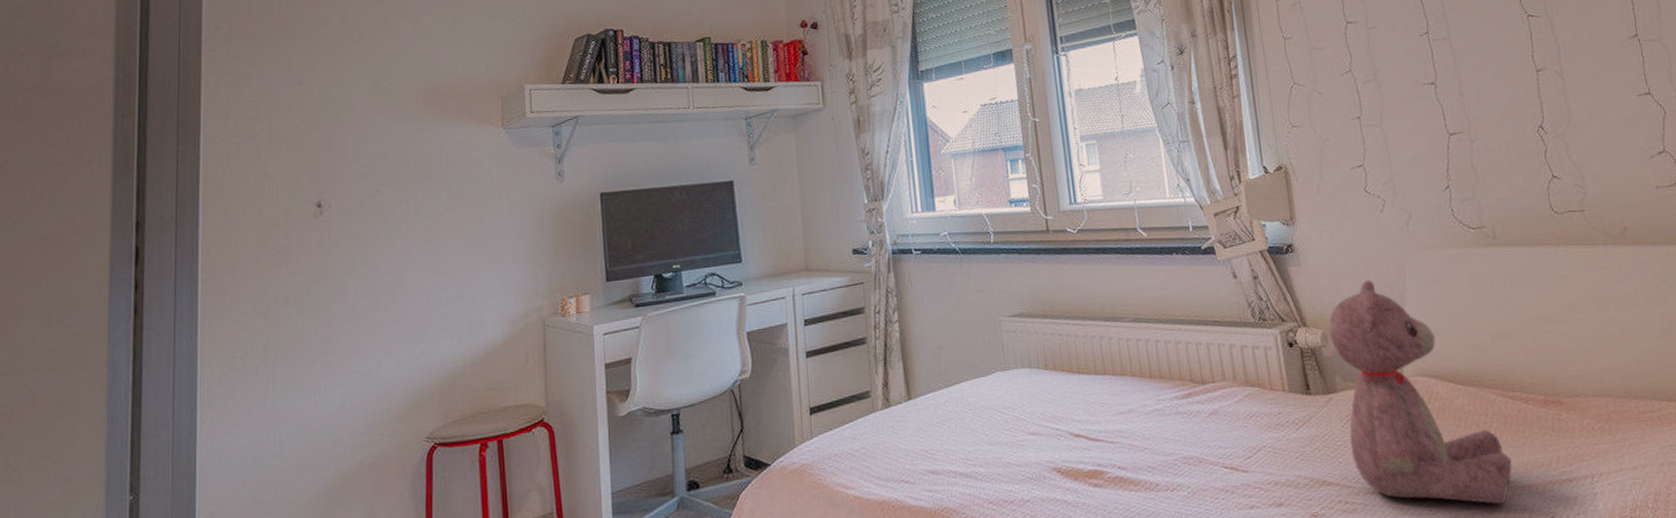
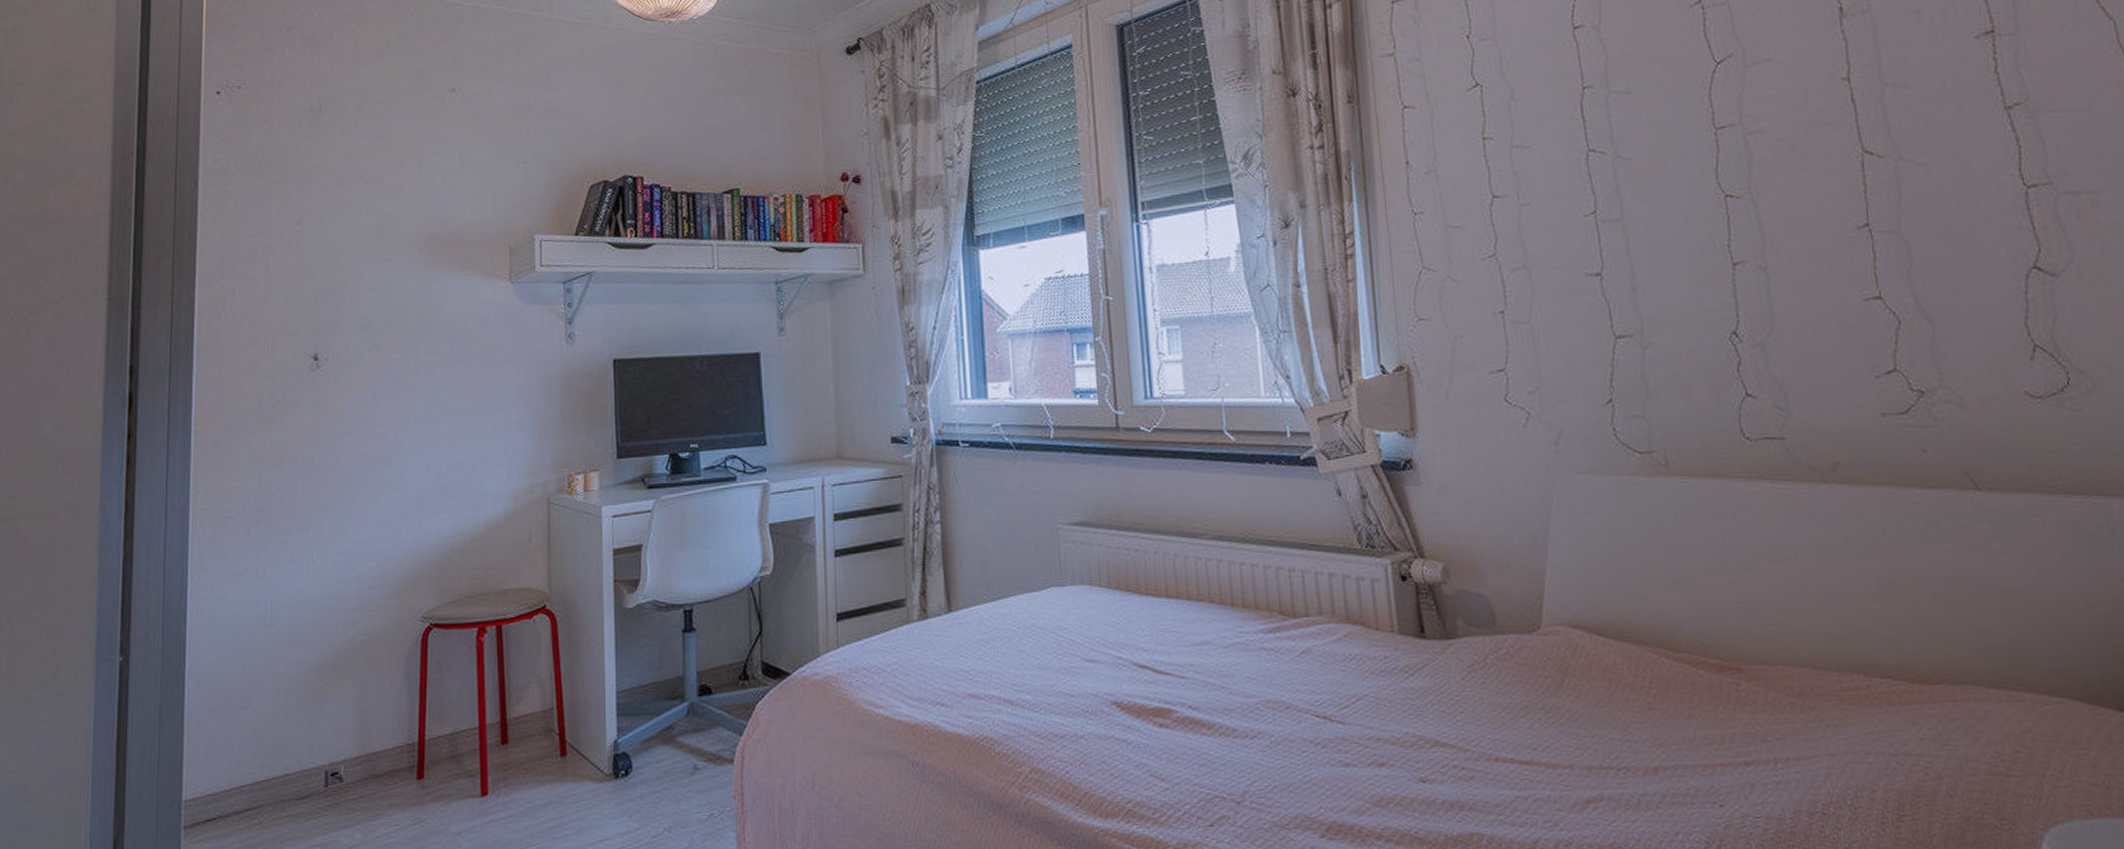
teddy bear: present [1329,280,1512,505] -> none [1451,507,1674,786]

